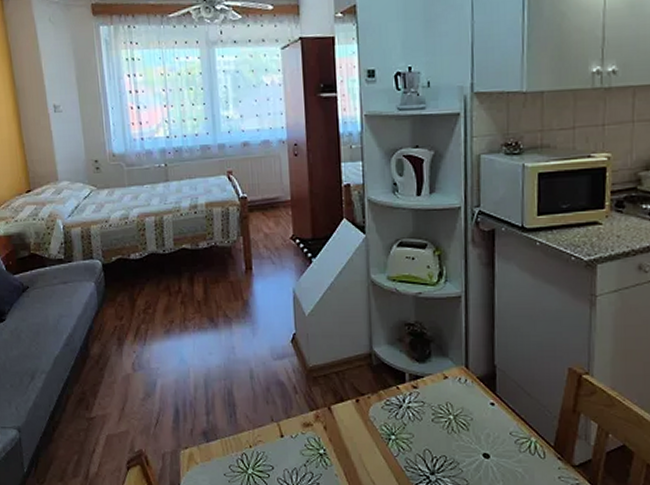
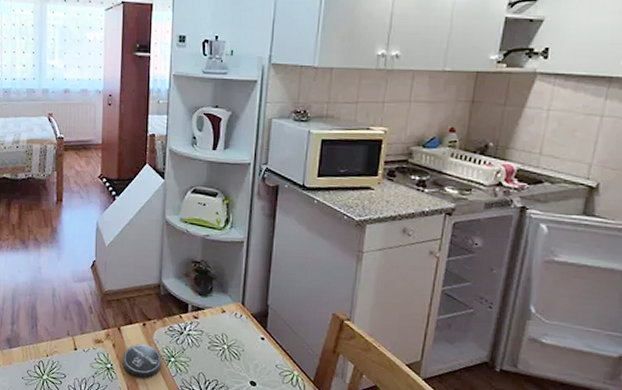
coaster: none [336,424,382,462] -> present [122,344,162,378]

